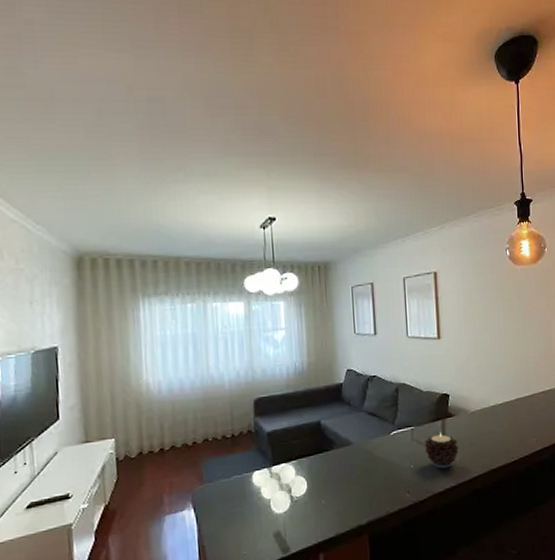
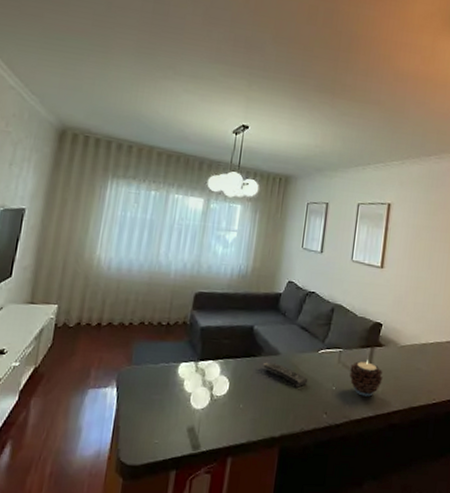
remote control: none [337,453,385,473] -> present [263,362,308,388]

